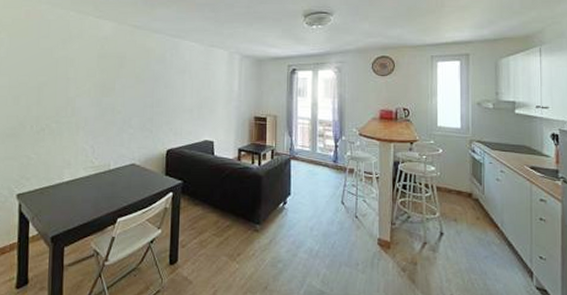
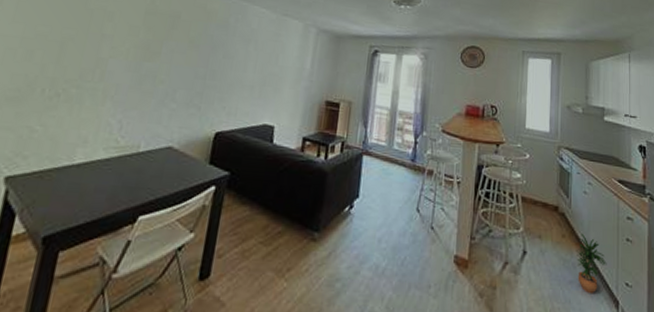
potted plant: none [491,215,521,266] -> present [577,233,607,293]

